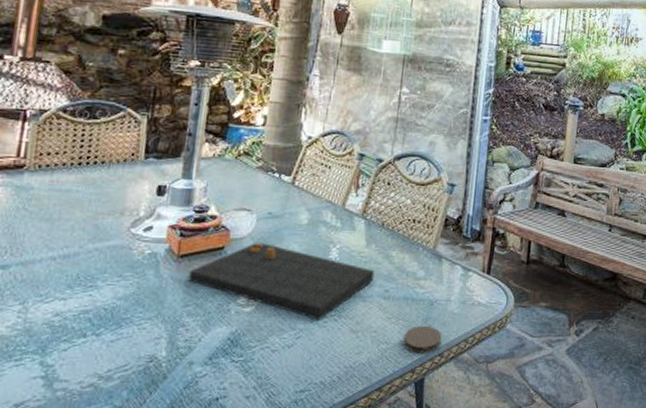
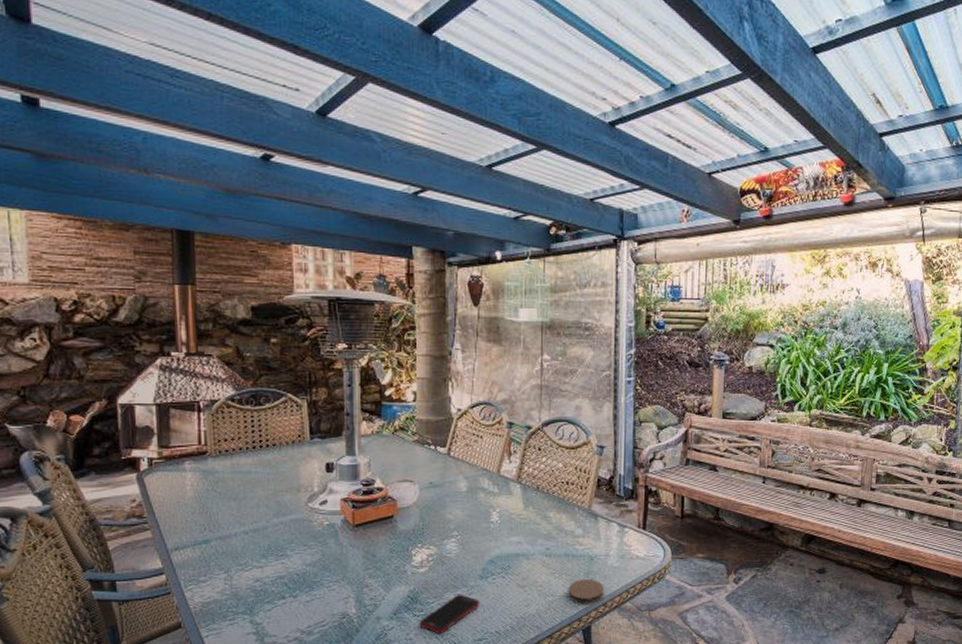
cutting board: present [188,241,375,320] -> none [365,509,535,578]
cell phone: none [236,338,308,382] -> present [419,594,480,633]

